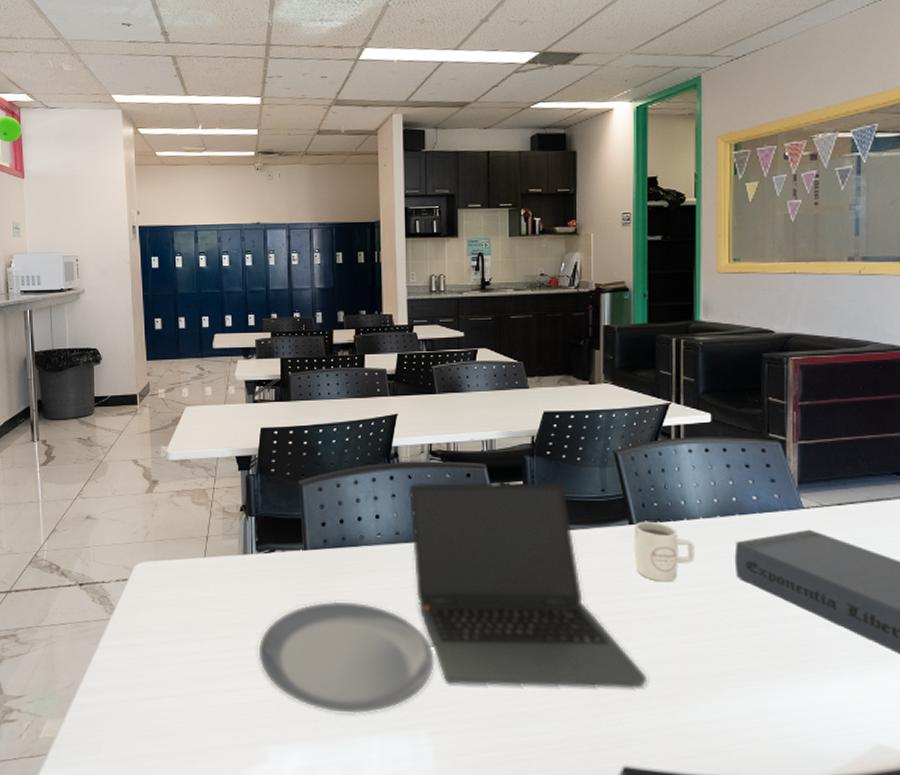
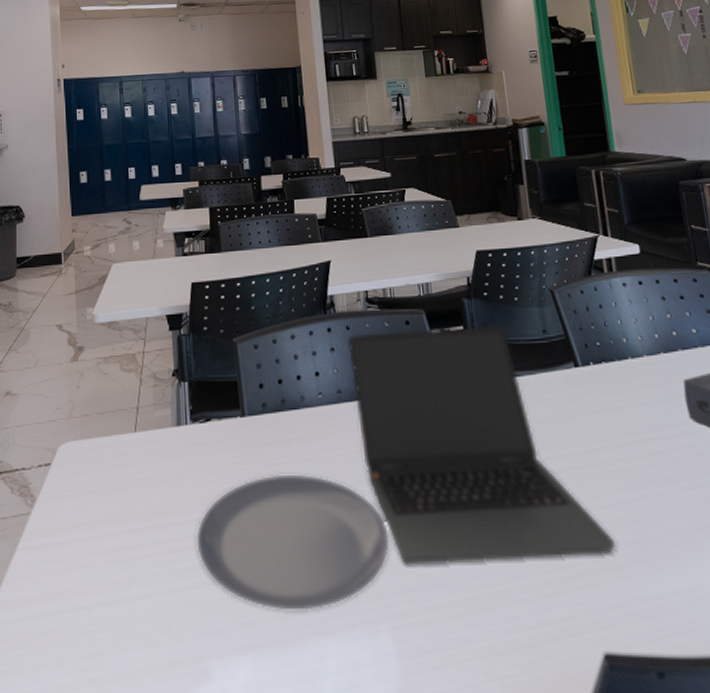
mug: present [633,521,695,582] -> none [580,362,645,430]

